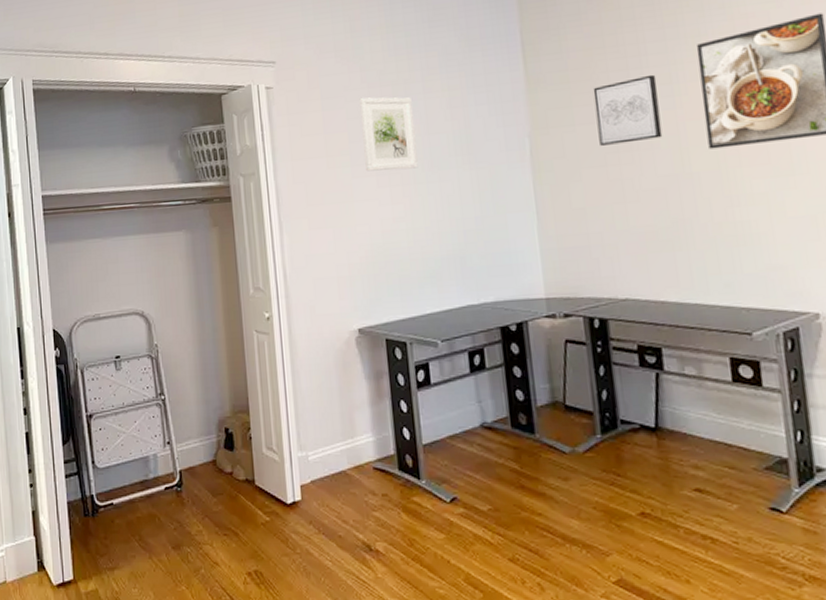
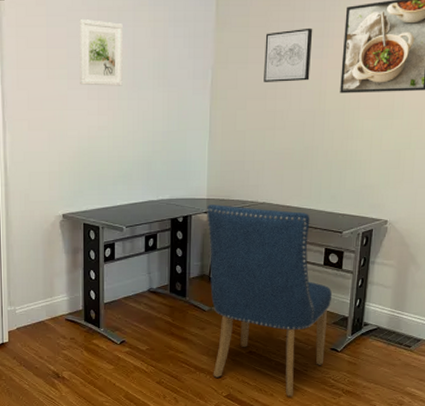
chair: none [546,305,762,585] -> present [206,204,333,397]

